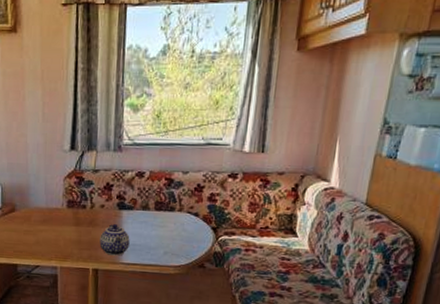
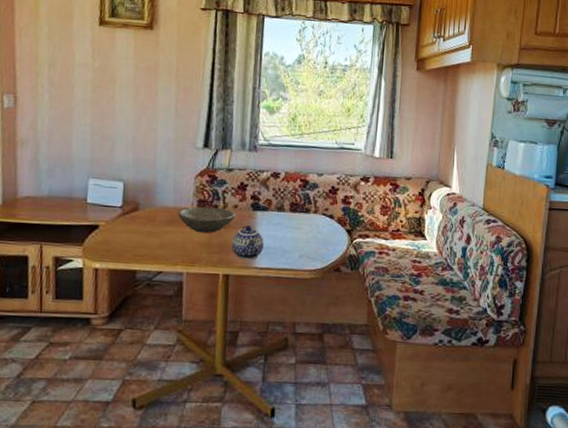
bowl: none [49,206,103,232] -> present [177,206,236,234]

